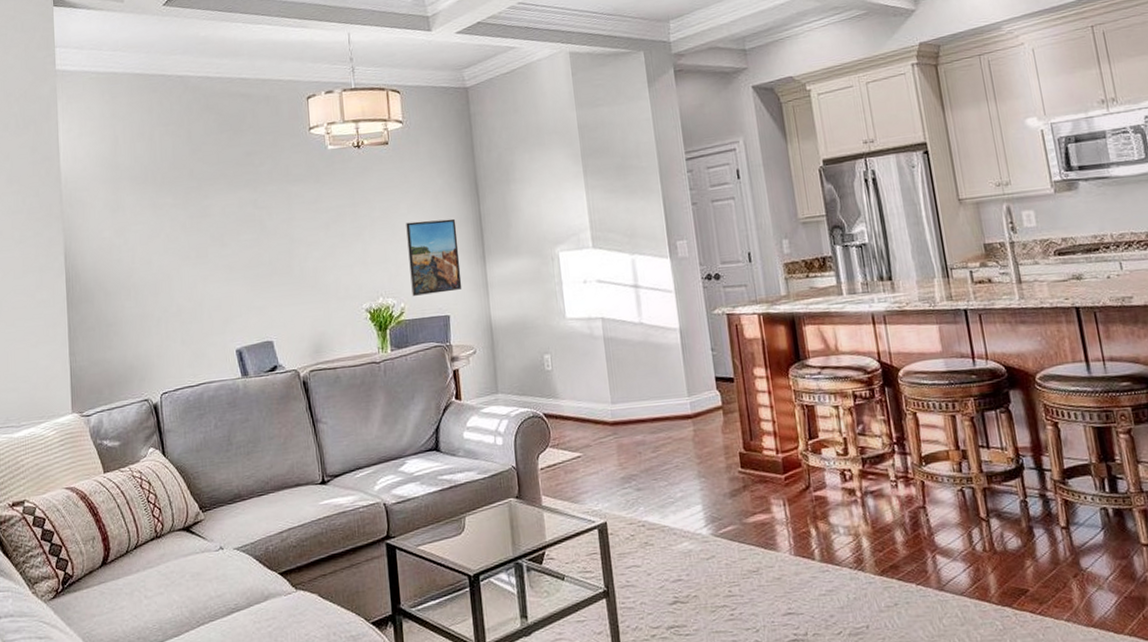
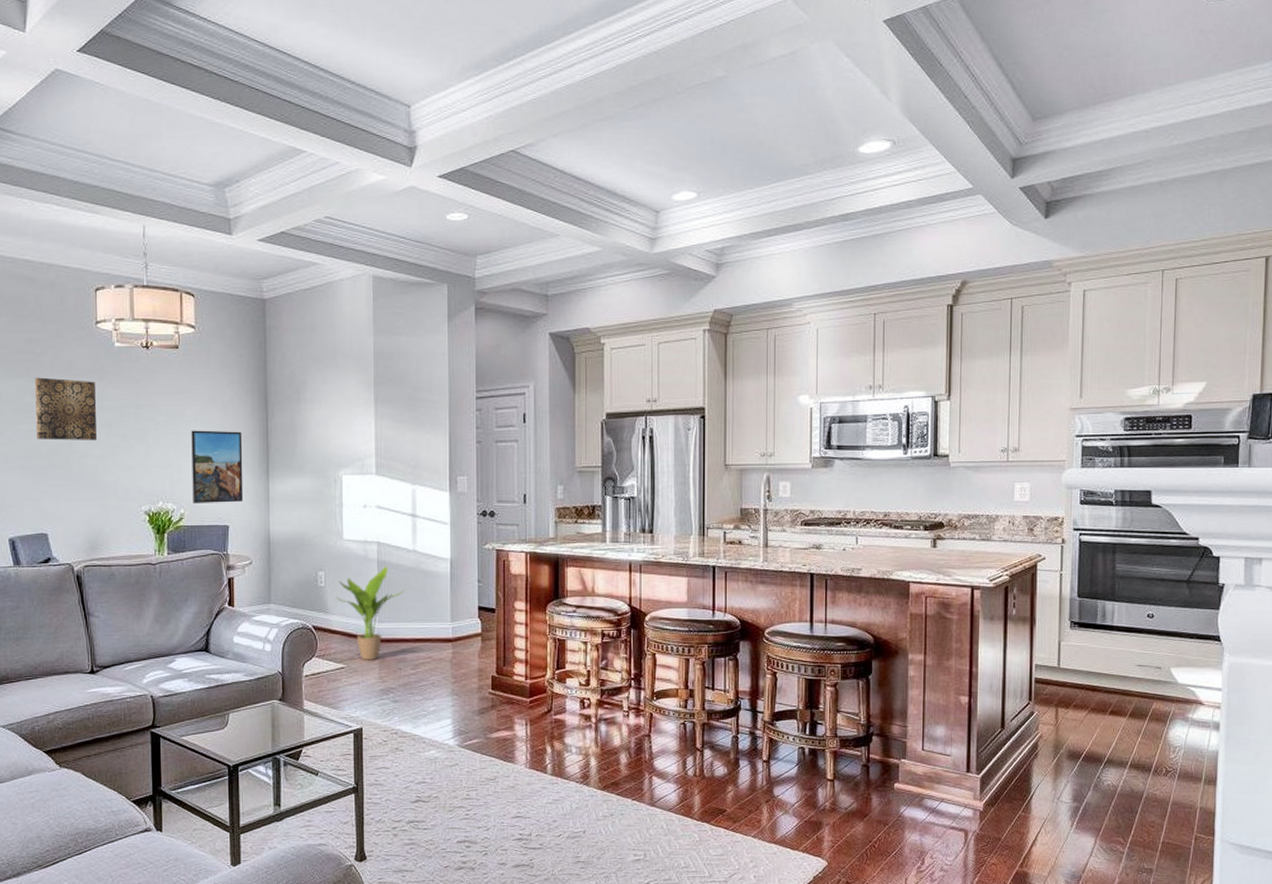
wall art: none [255,185,317,248] -> present [35,377,98,440]
potted plant: none [565,342,637,447] -> present [336,566,406,661]

